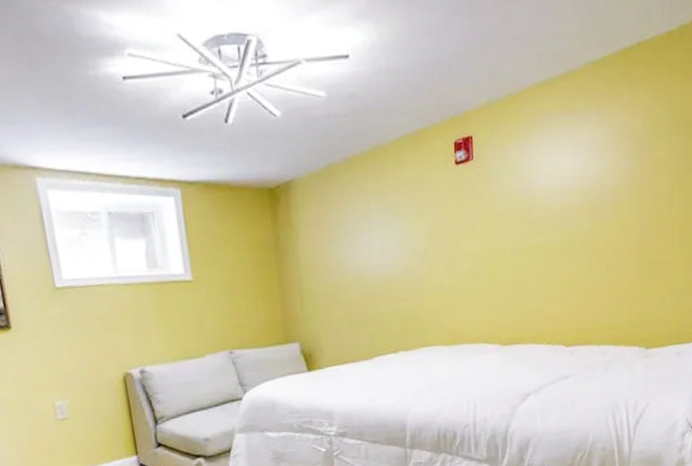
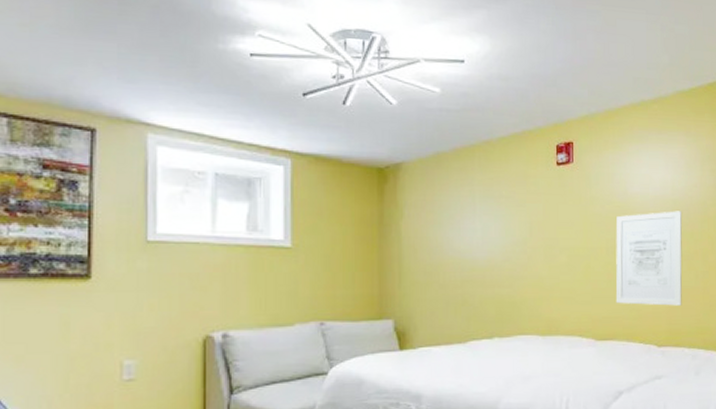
wall art: none [520,201,593,307] -> present [615,211,683,306]

